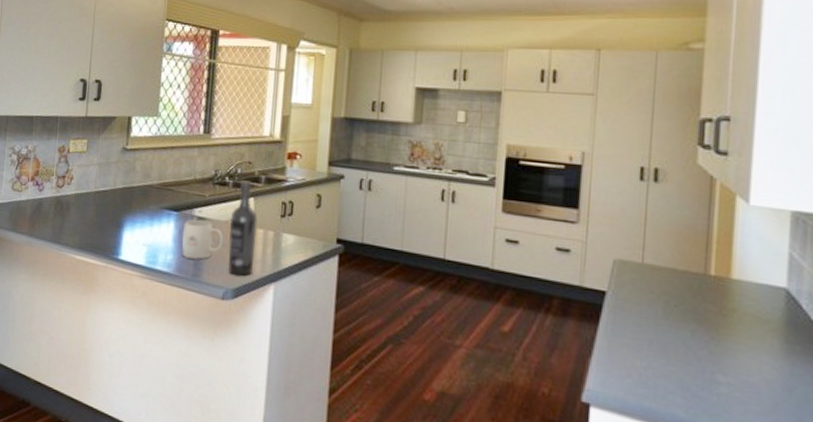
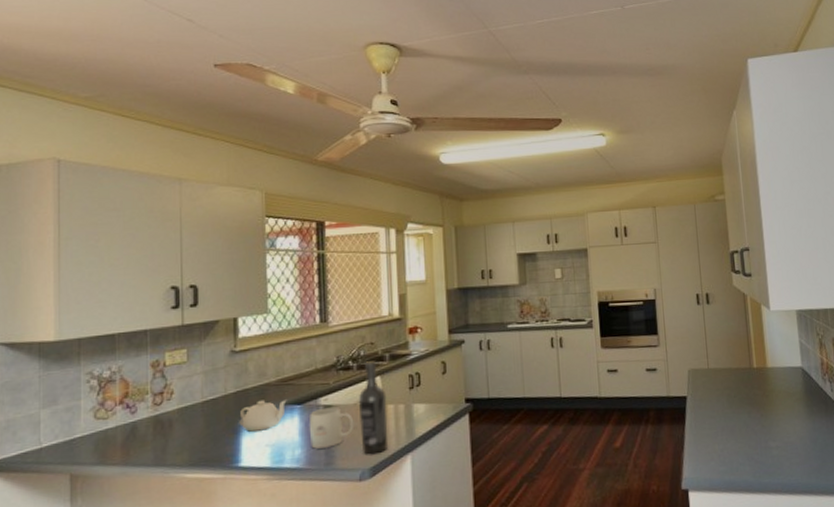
teapot: none [123,200,166,230] -> present [239,399,287,432]

